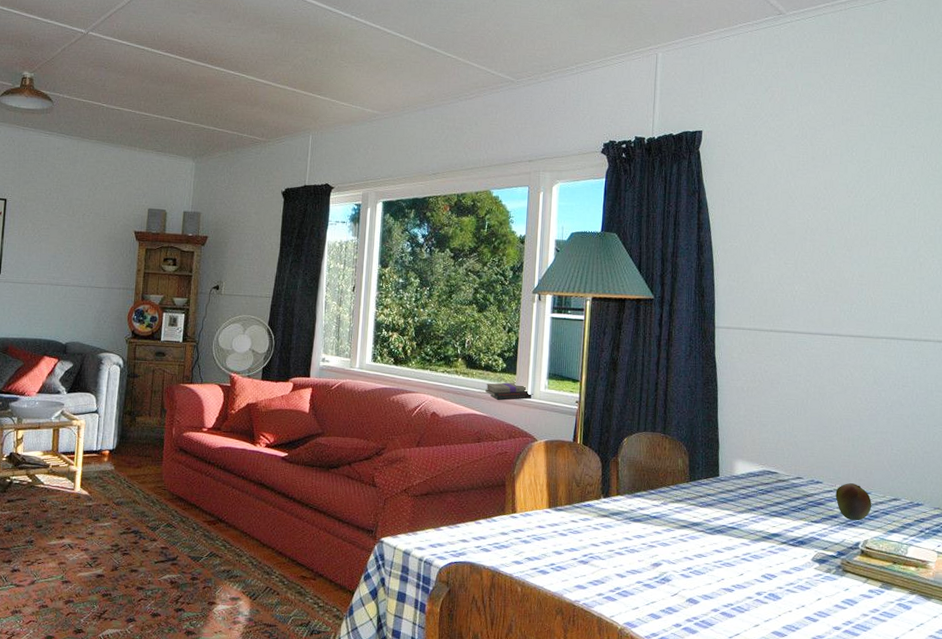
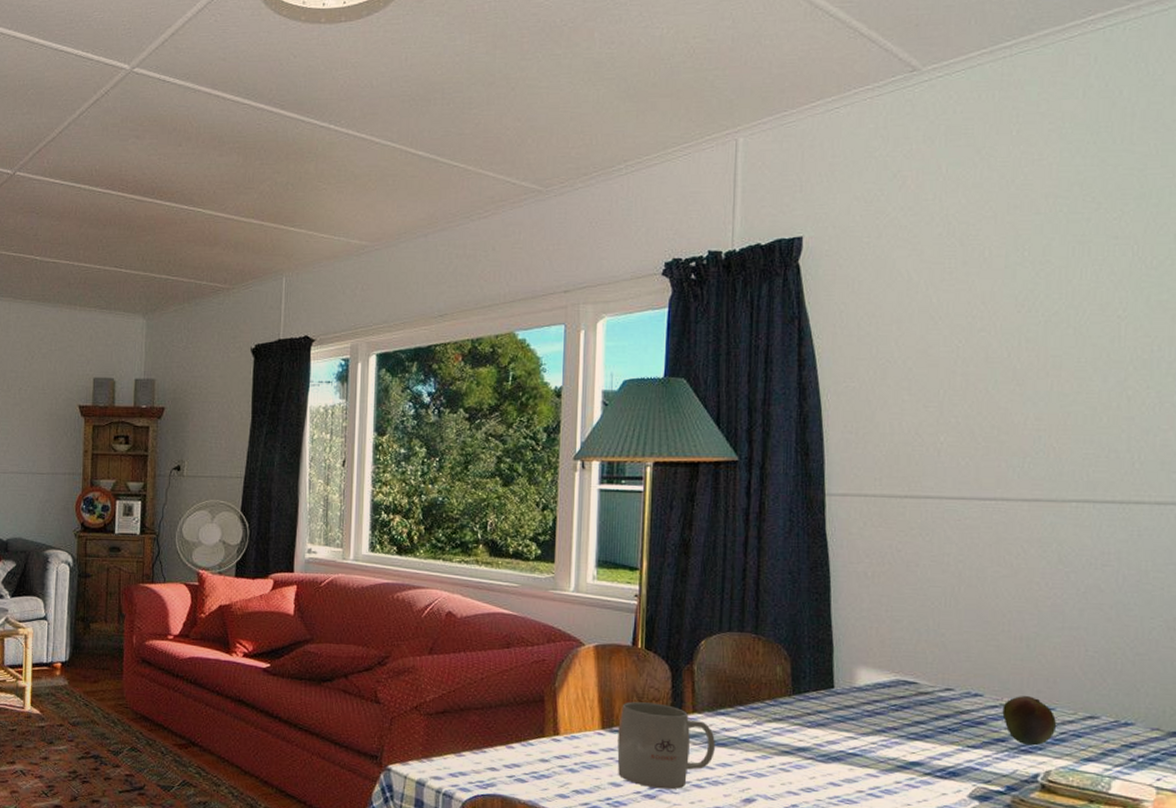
books: present [485,382,534,401] -> none [515,572,578,596]
mug: none [560,486,633,557] -> present [617,702,715,790]

